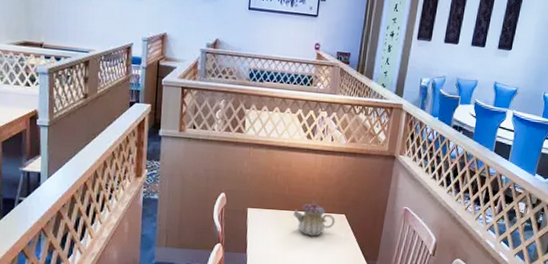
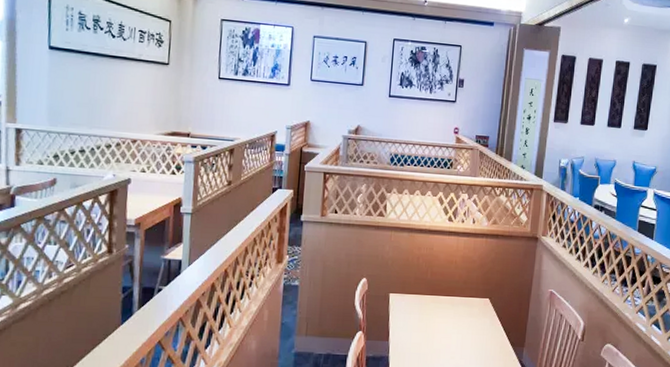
teapot: present [293,200,336,236] -> none [436,284,480,322]

